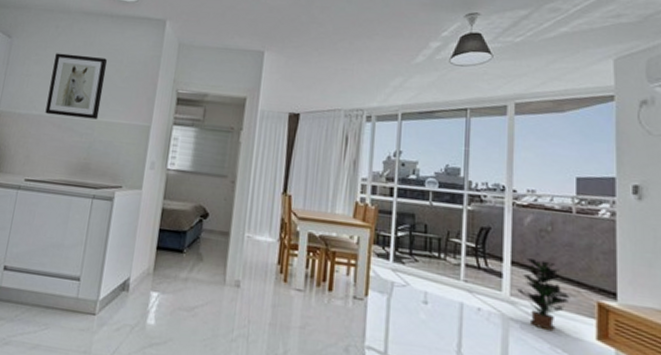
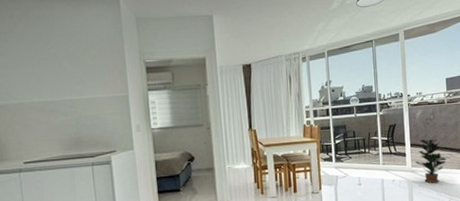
wall art: present [45,53,108,120] -> none [18,41,78,101]

